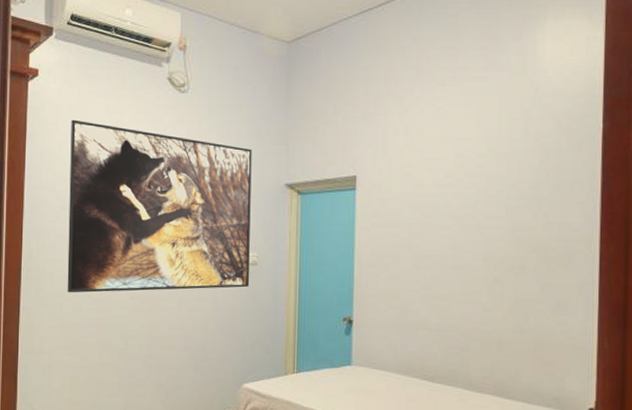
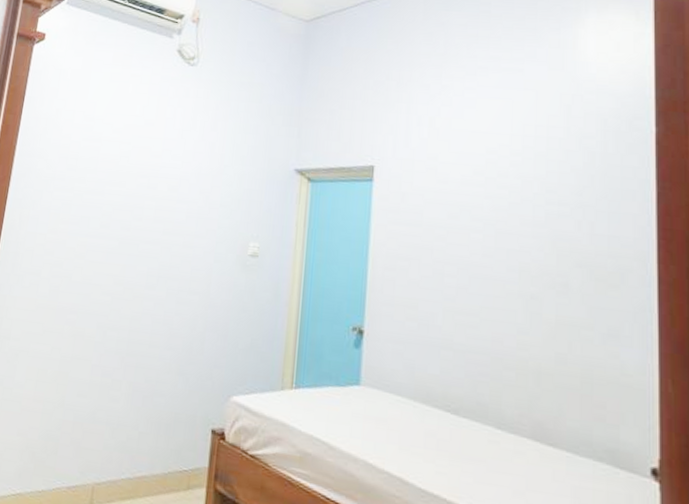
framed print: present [67,119,252,293] -> none [45,86,261,282]

